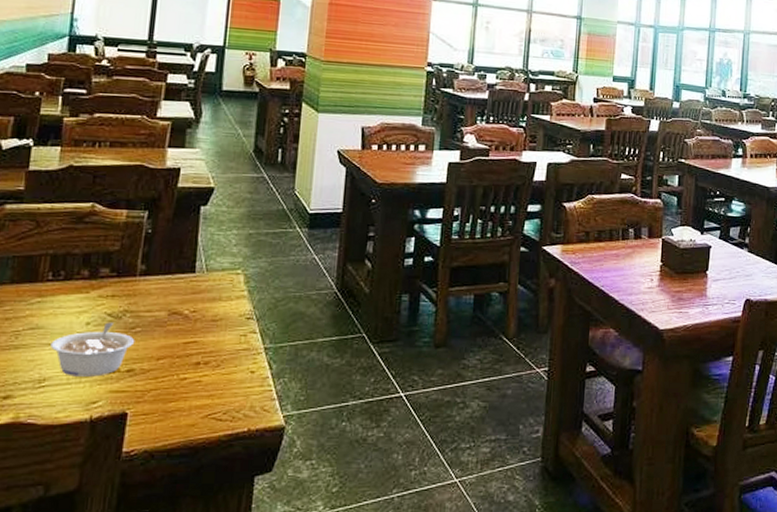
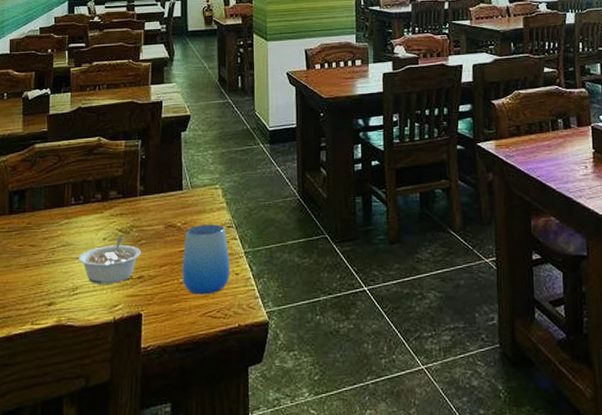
cup: none [183,314,246,394] -> present [182,224,230,295]

